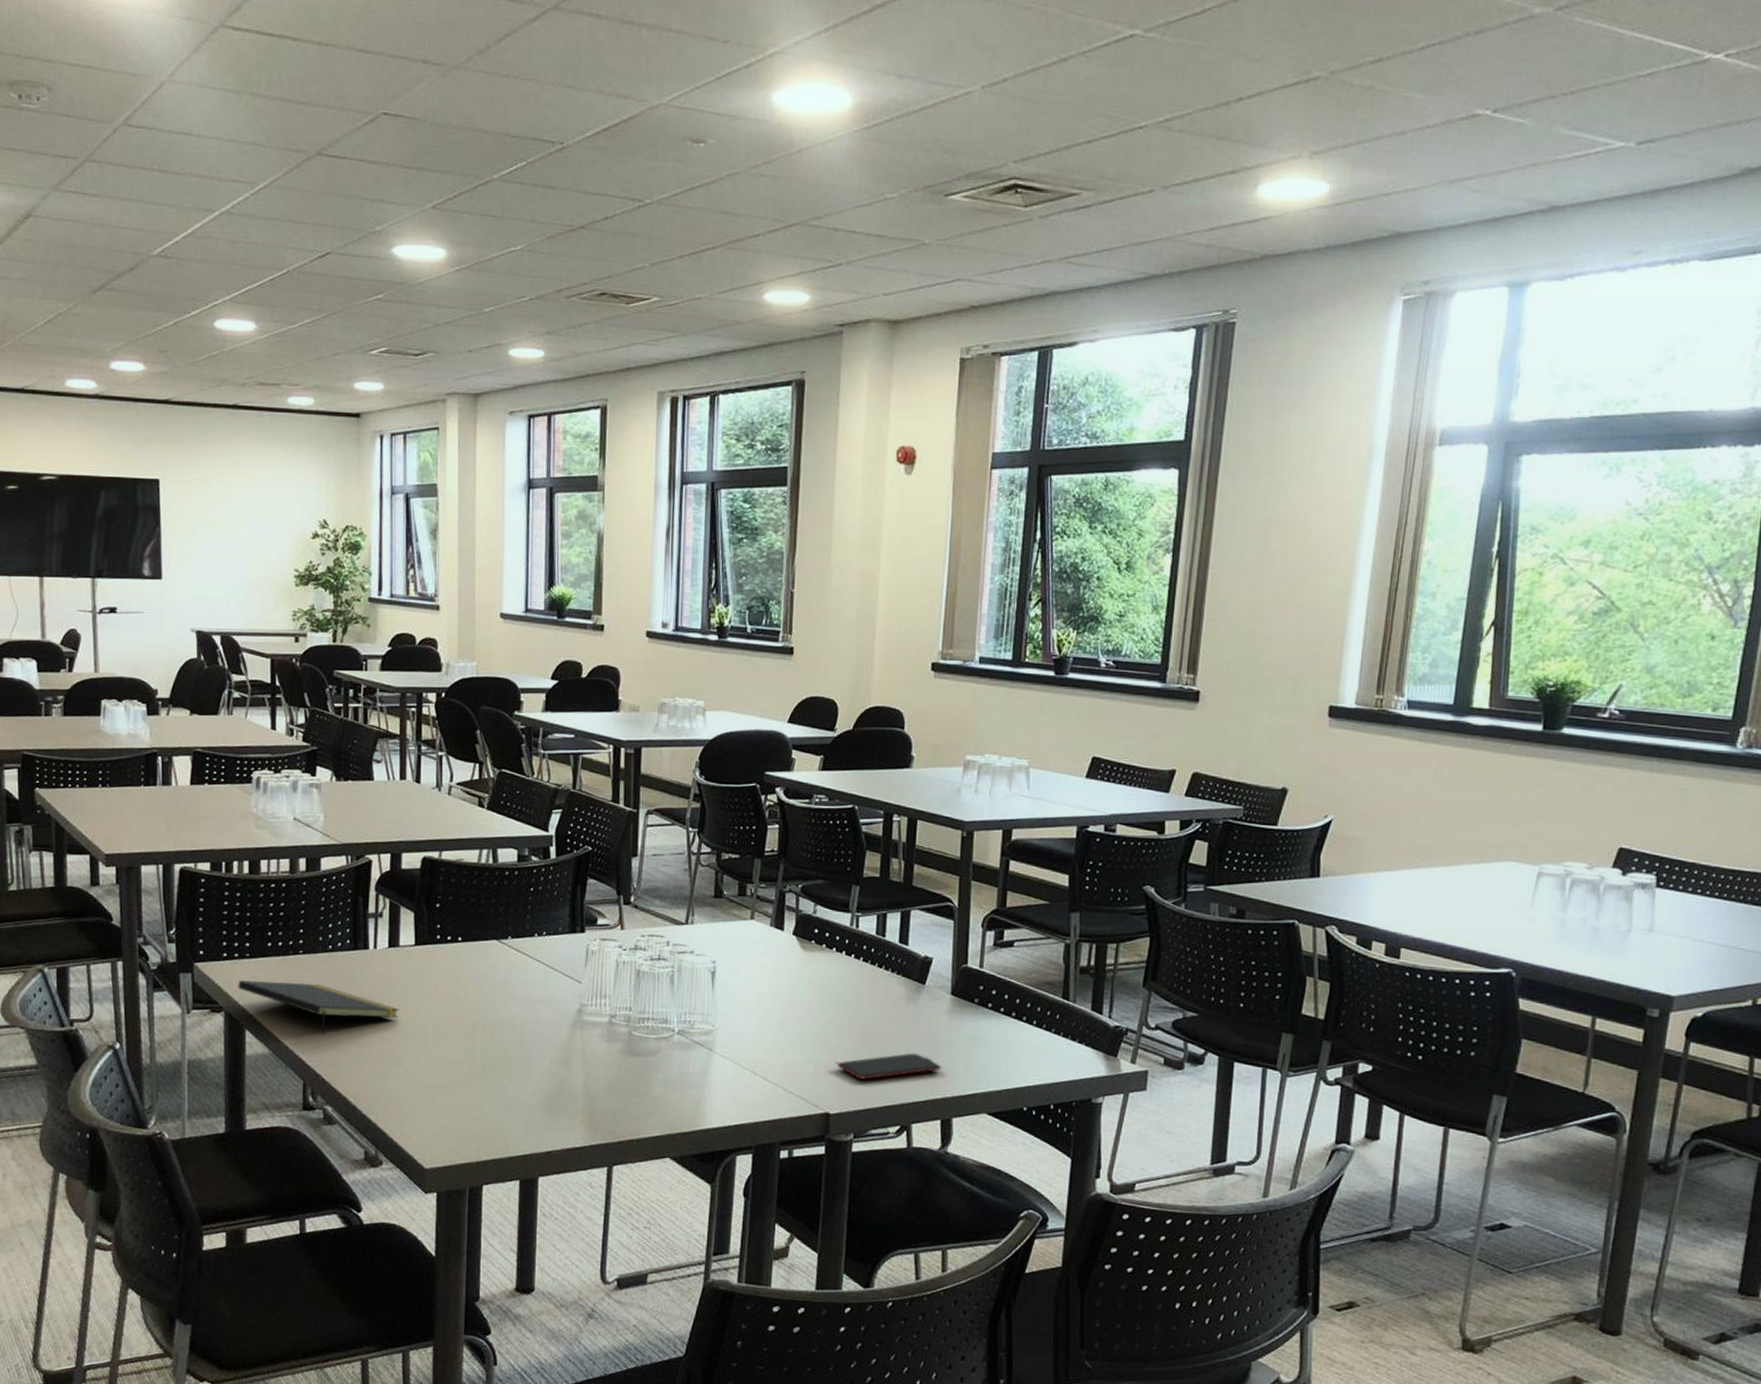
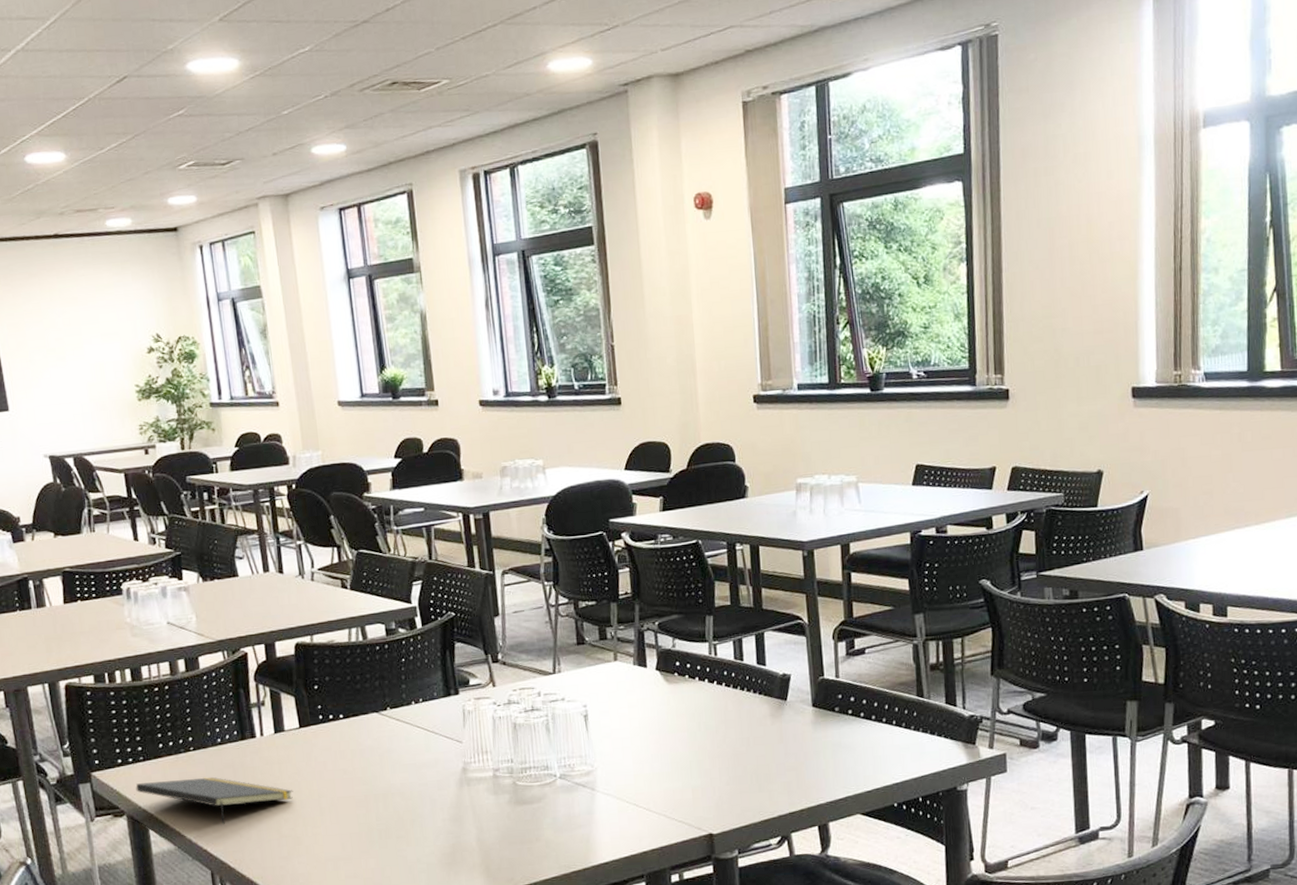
smartphone: present [835,1053,942,1080] -> none [711,766,813,798]

